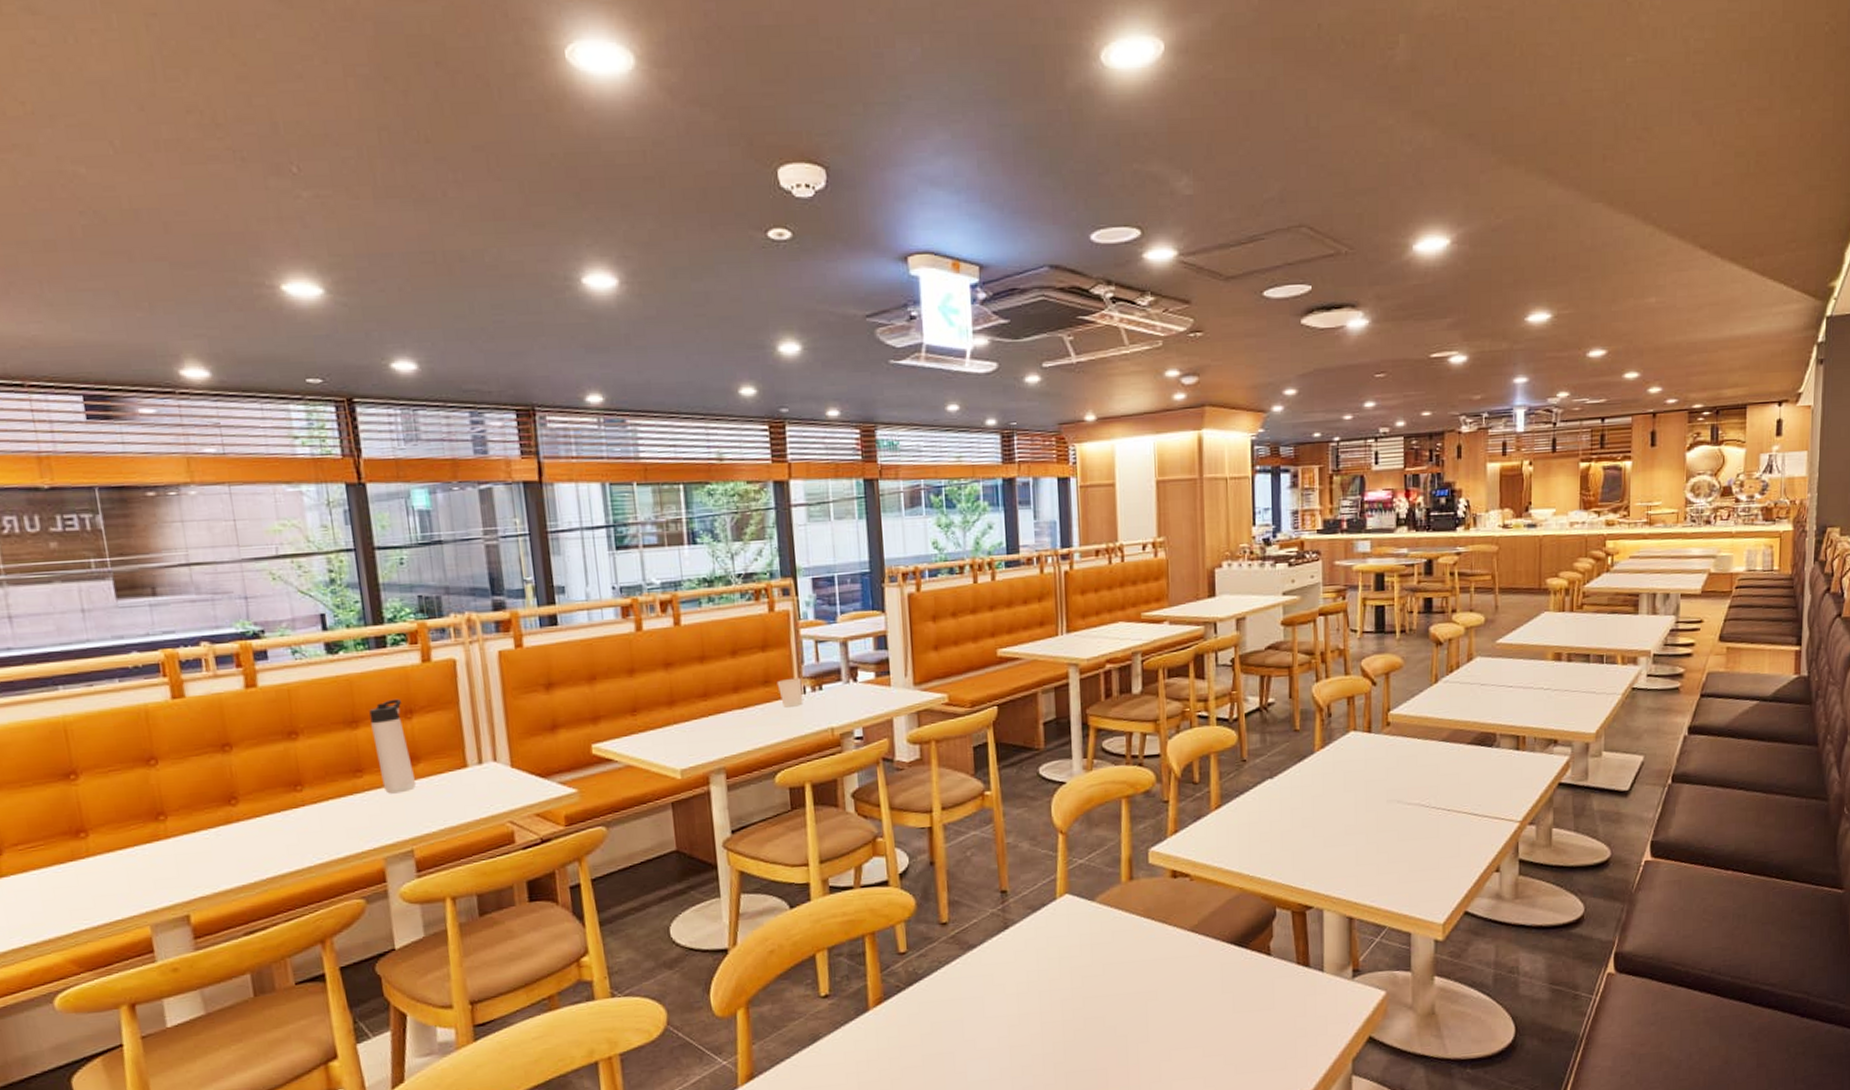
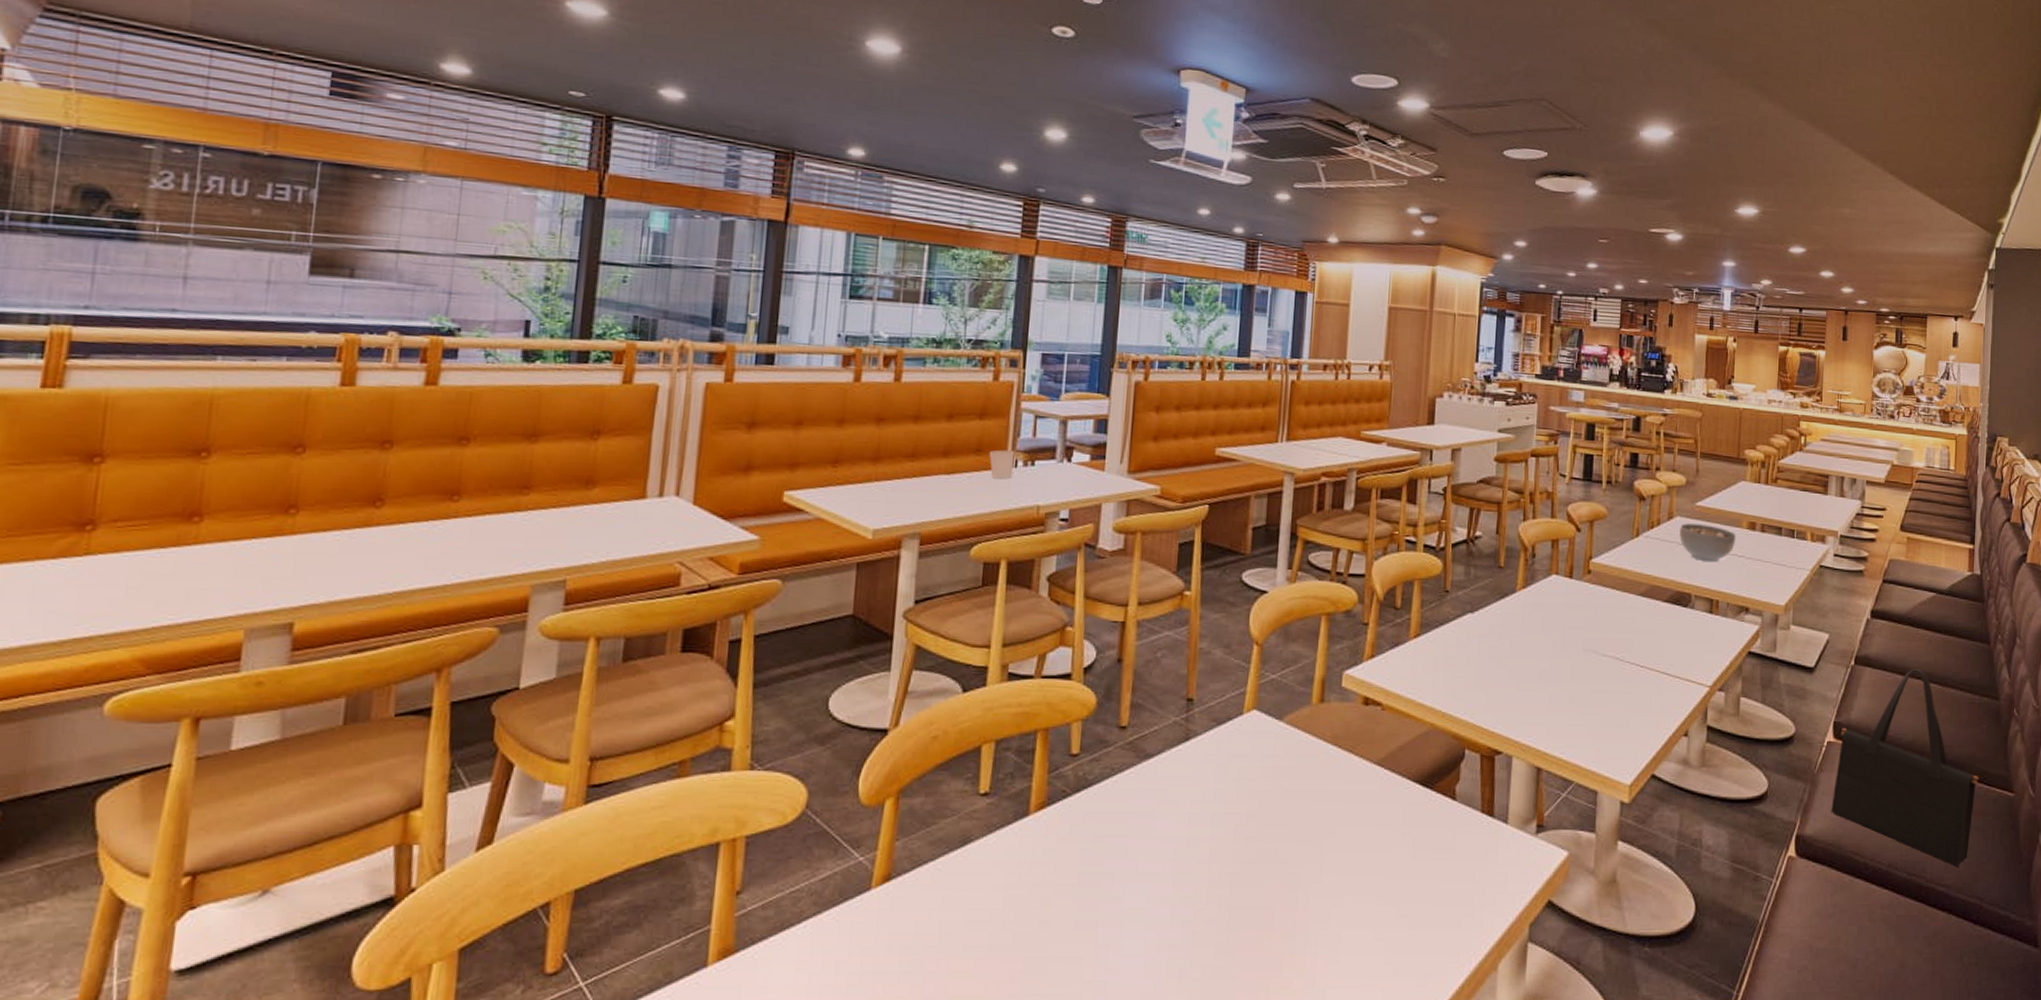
thermos bottle: present [369,698,417,794] -> none [549,417,590,517]
soup bowl: none [1481,661,1541,699] -> present [1679,523,1737,563]
tote bag: none [1650,779,1806,966] -> present [1831,668,1979,867]

